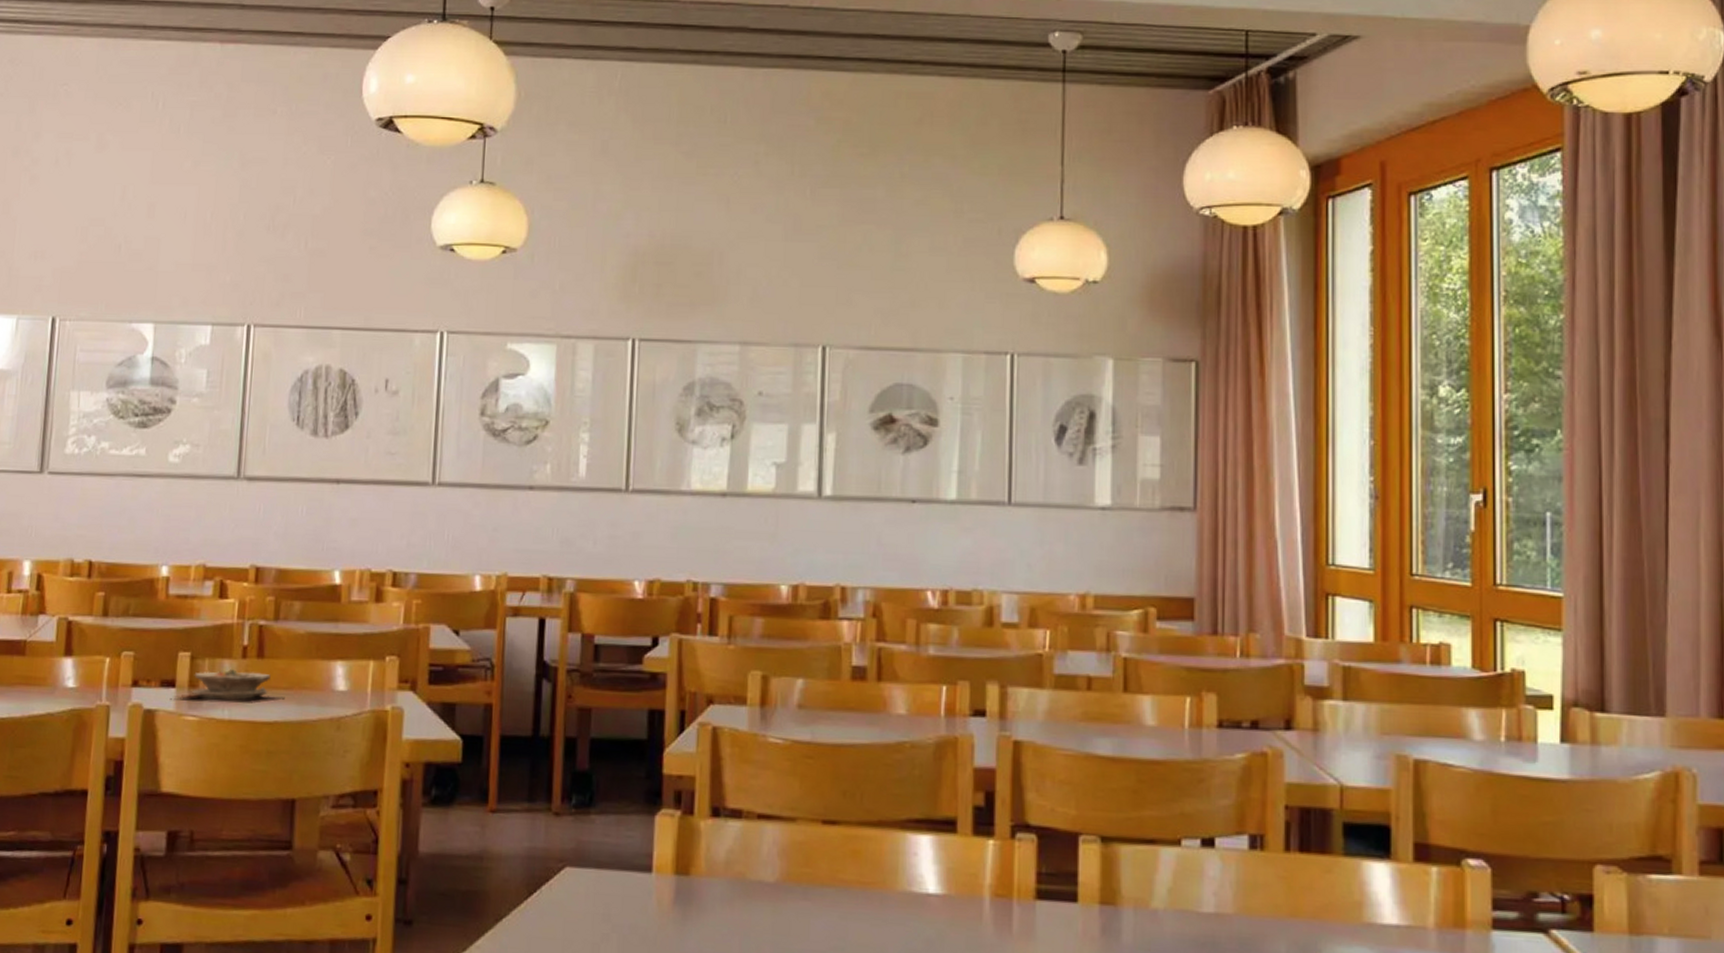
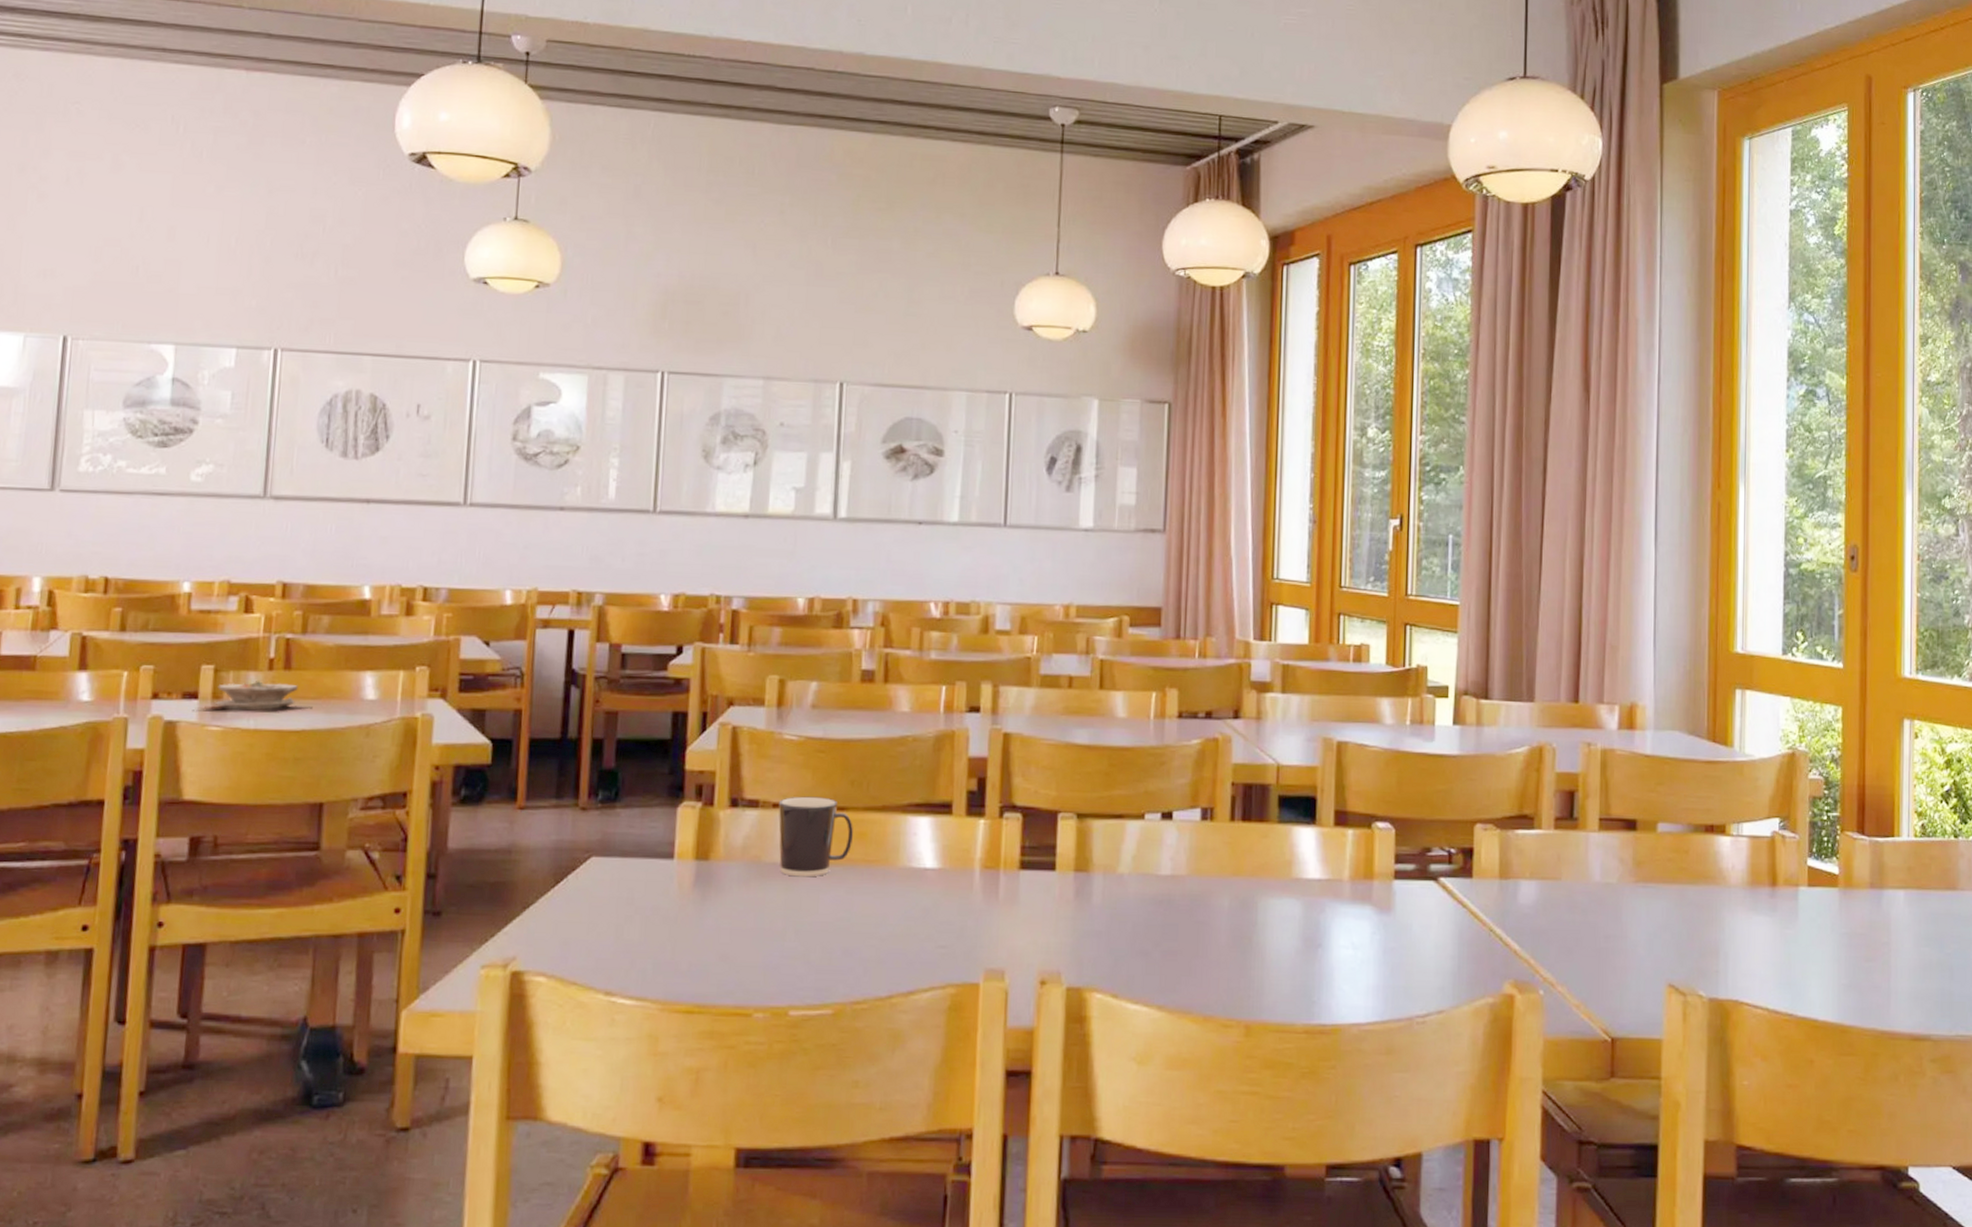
mug: none [763,806,847,899] -> present [778,796,854,877]

